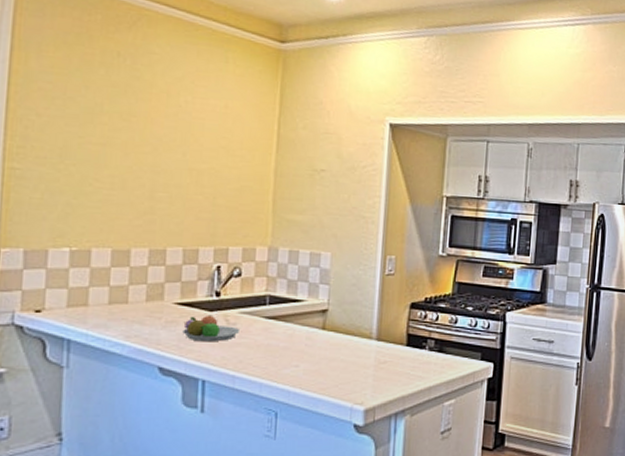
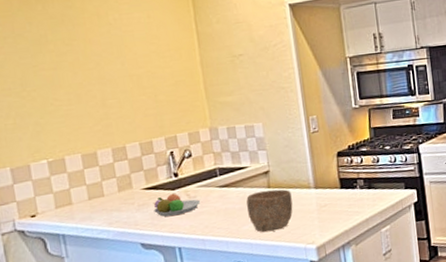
bowl: none [293,332,348,381] -> present [246,189,293,233]

